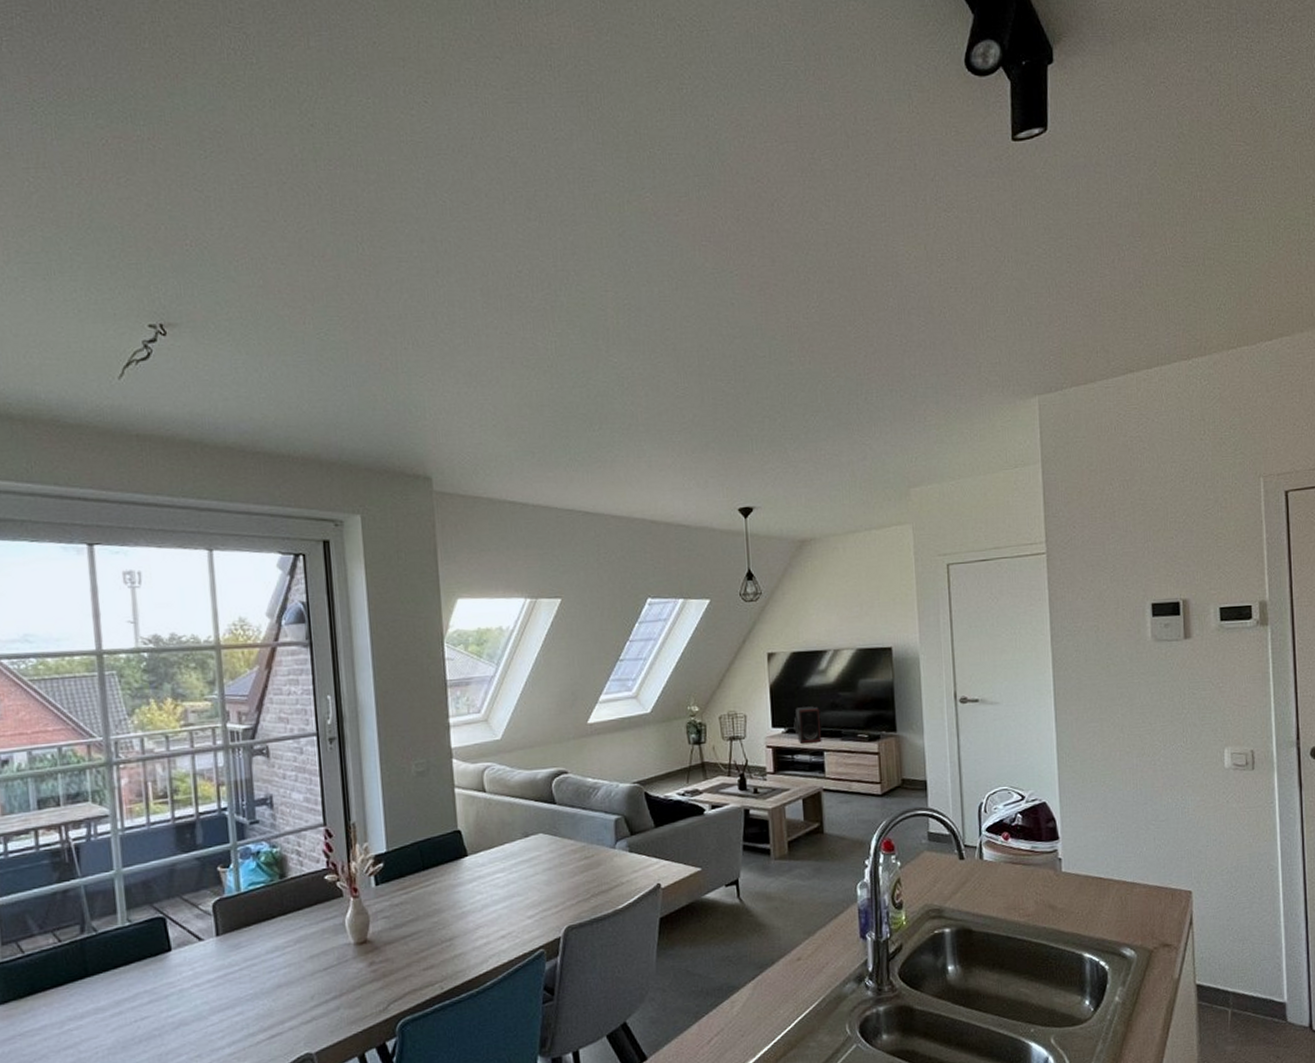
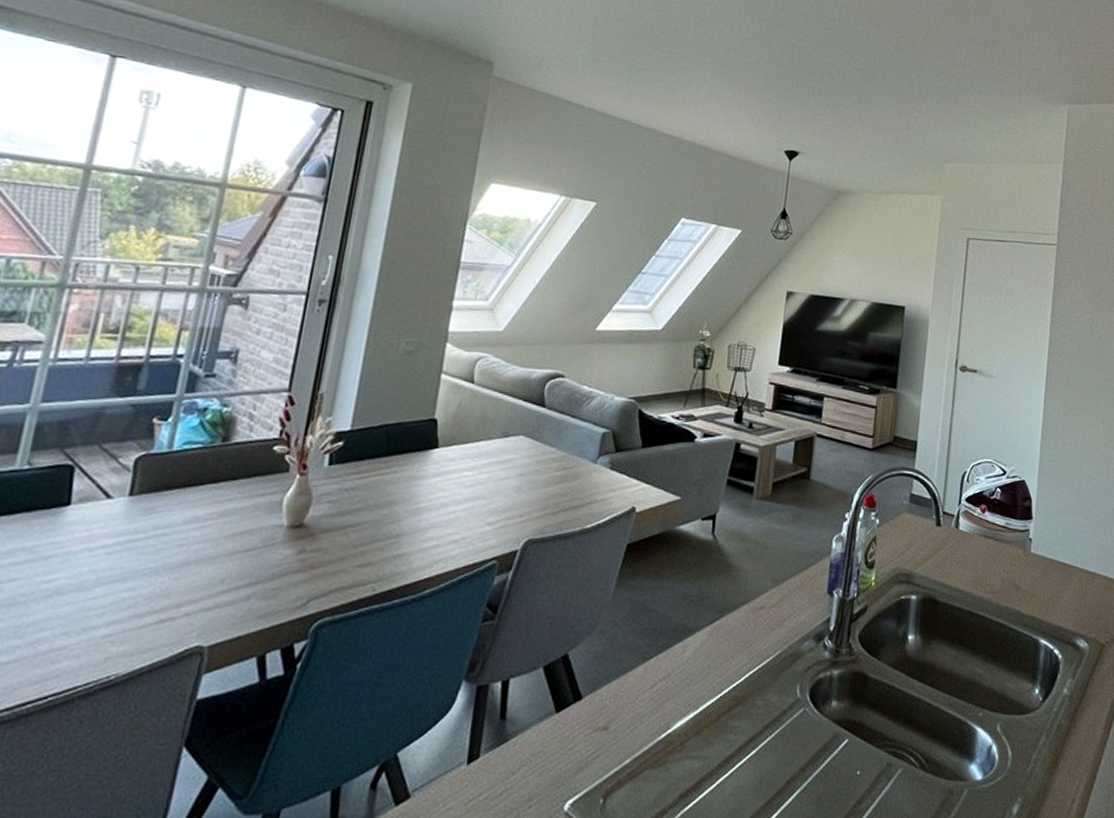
stereo: present [793,706,823,743] -> none [799,349,828,387]

